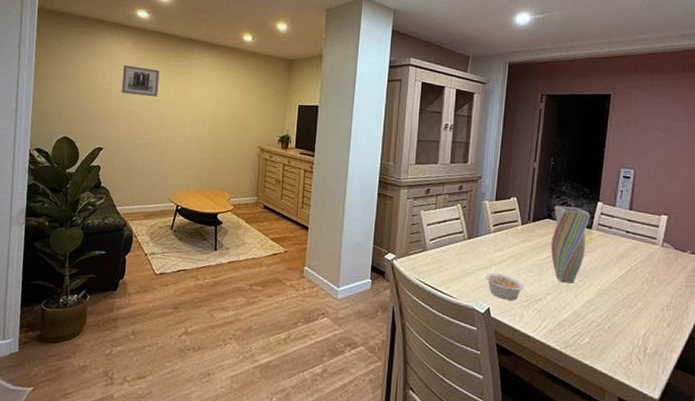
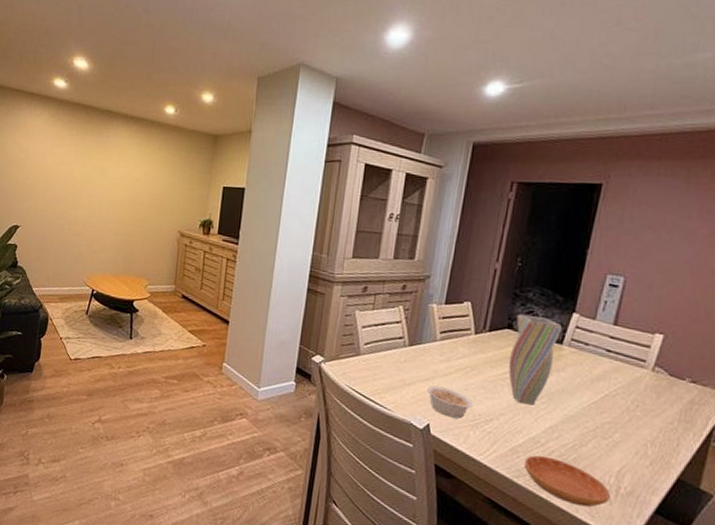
wall art: present [121,65,160,97] -> none [37,139,77,174]
saucer: none [569,327,640,369] -> present [523,455,610,507]

